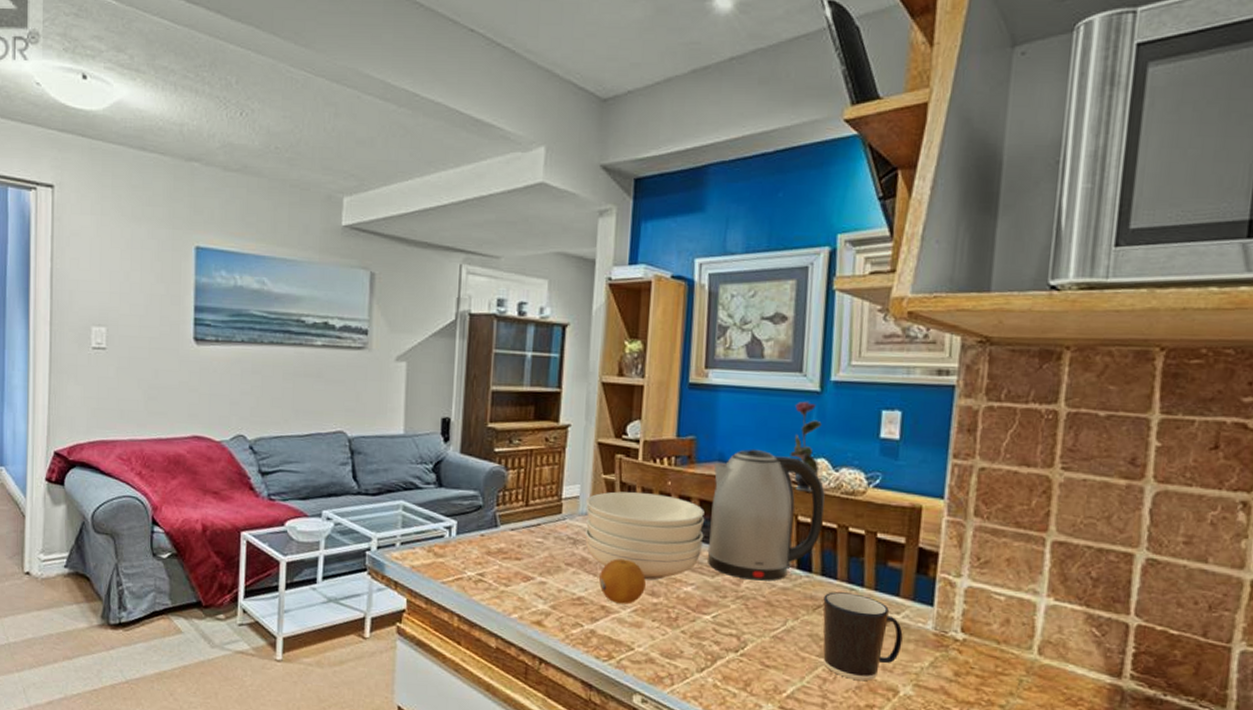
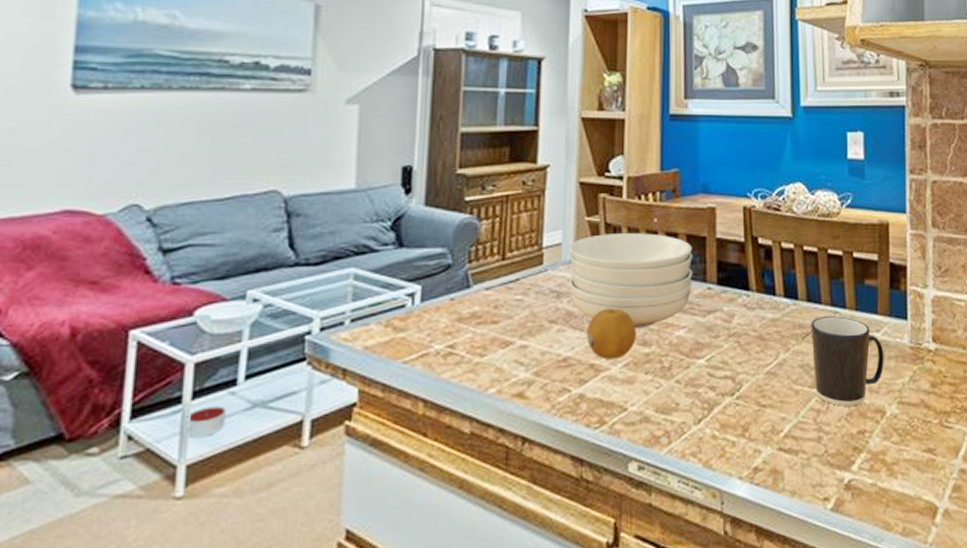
candle: none [282,596,309,620] -> present [185,405,226,439]
kettle: present [707,449,825,581] -> none [697,178,804,315]
vase: present [790,401,822,492] -> none [769,127,797,217]

